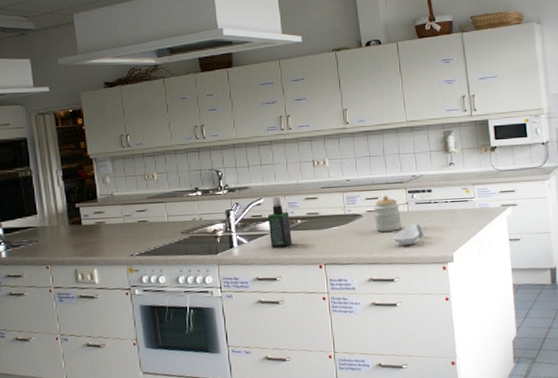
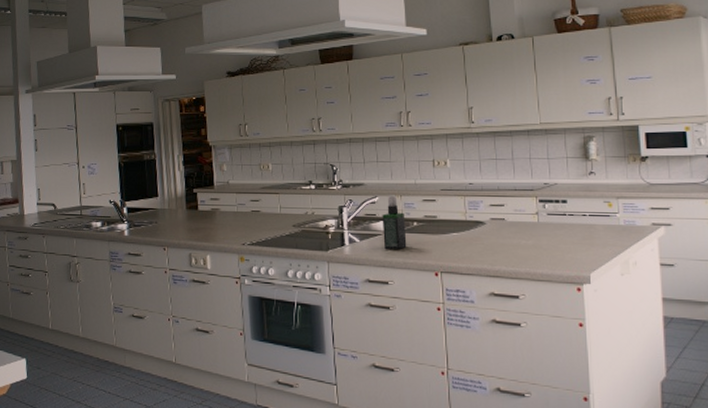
jar: present [373,195,401,232] -> none [498,202,530,243]
spoon rest: present [392,223,424,245] -> none [519,236,556,260]

